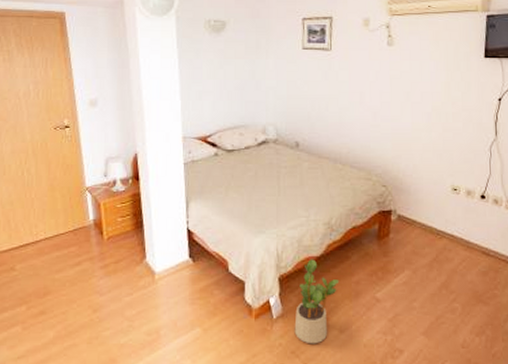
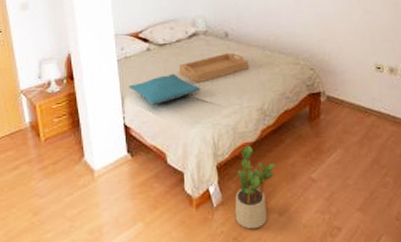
pillow: none [194,180,267,212] -> present [129,73,200,106]
serving tray: none [246,163,319,192] -> present [178,52,249,83]

